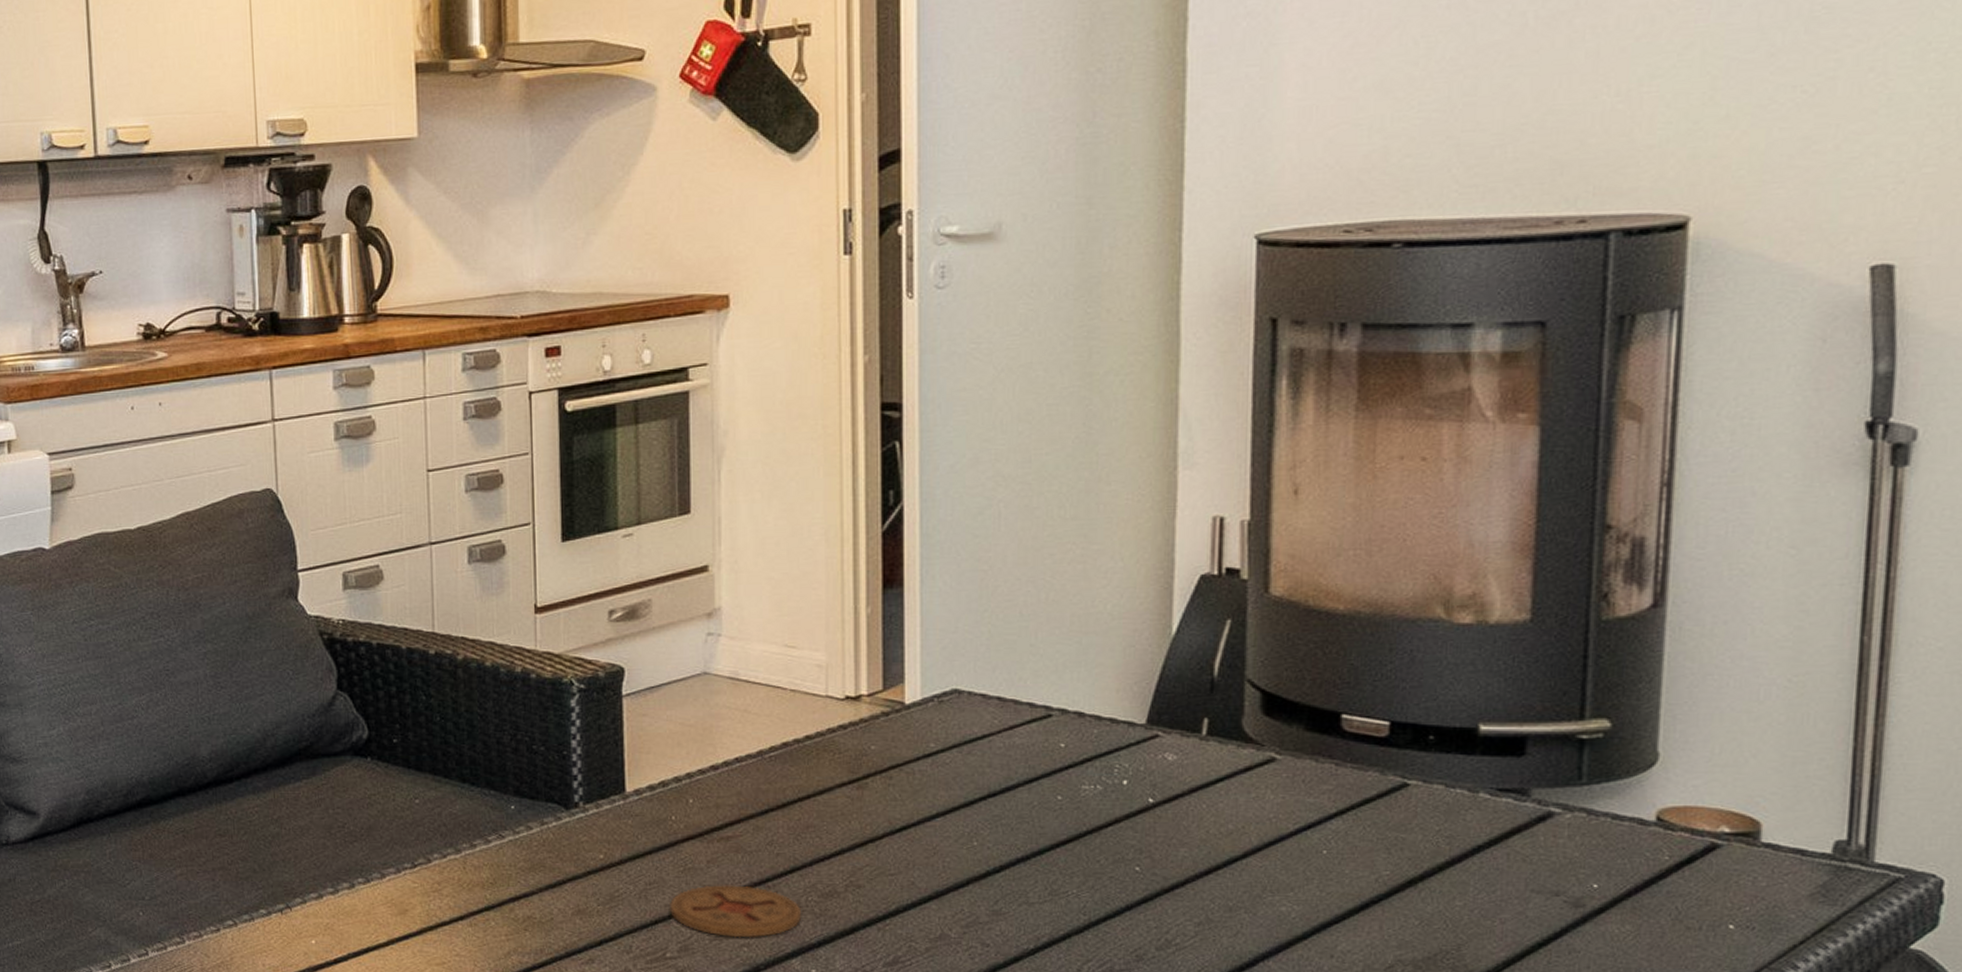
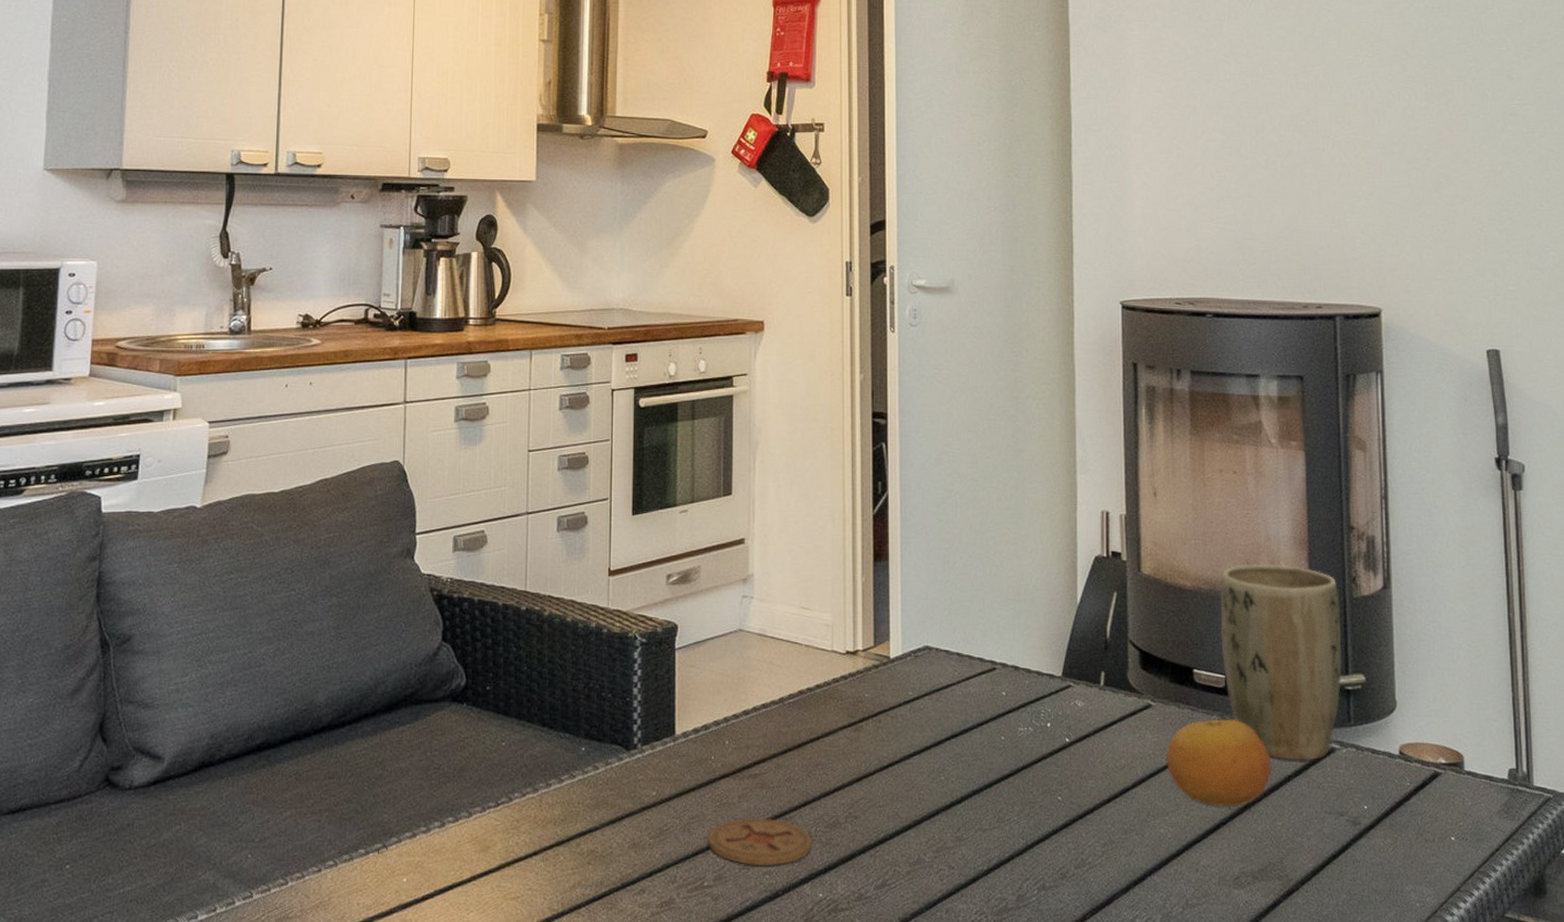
fruit: none [1293,776,1454,883] -> present [1165,719,1272,807]
plant pot: none [1386,578,1579,828] -> present [1220,563,1343,761]

